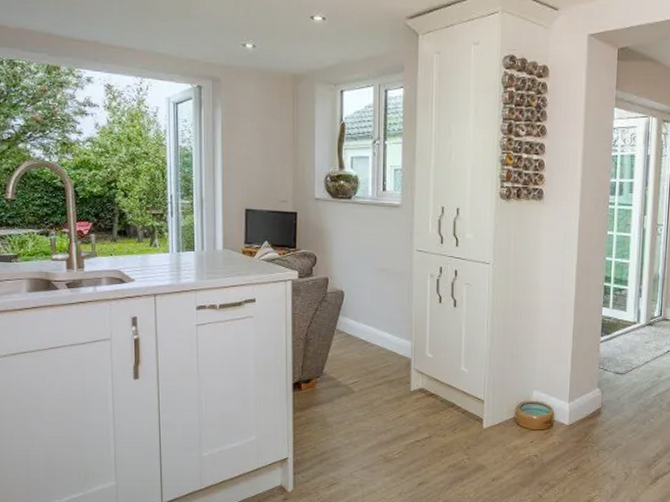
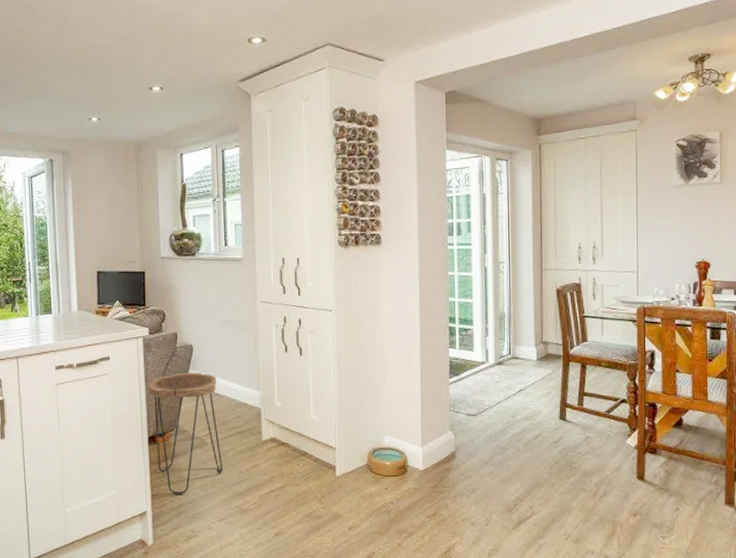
side table: none [295,319,369,442] -> present [148,372,223,494]

